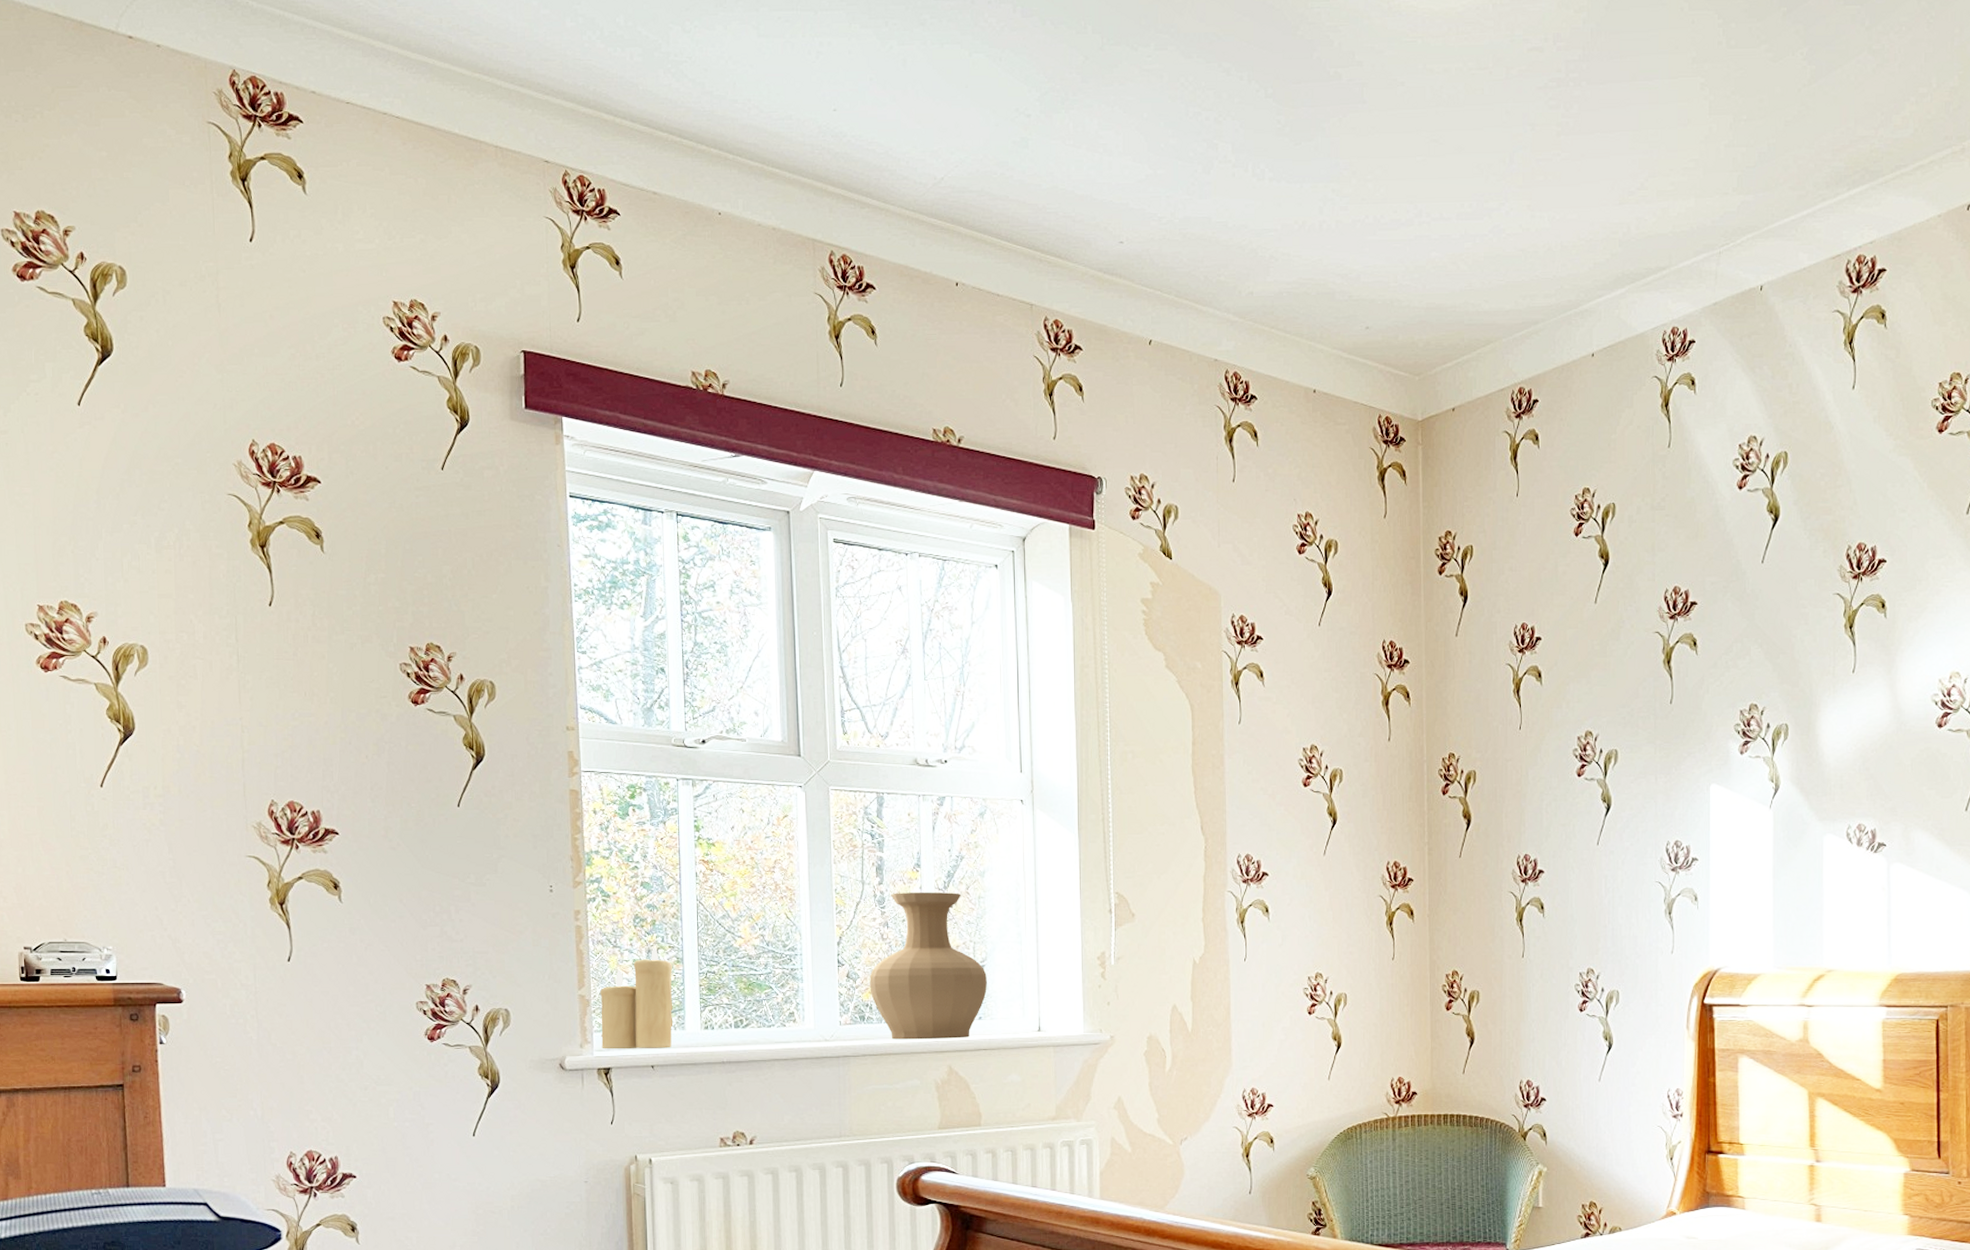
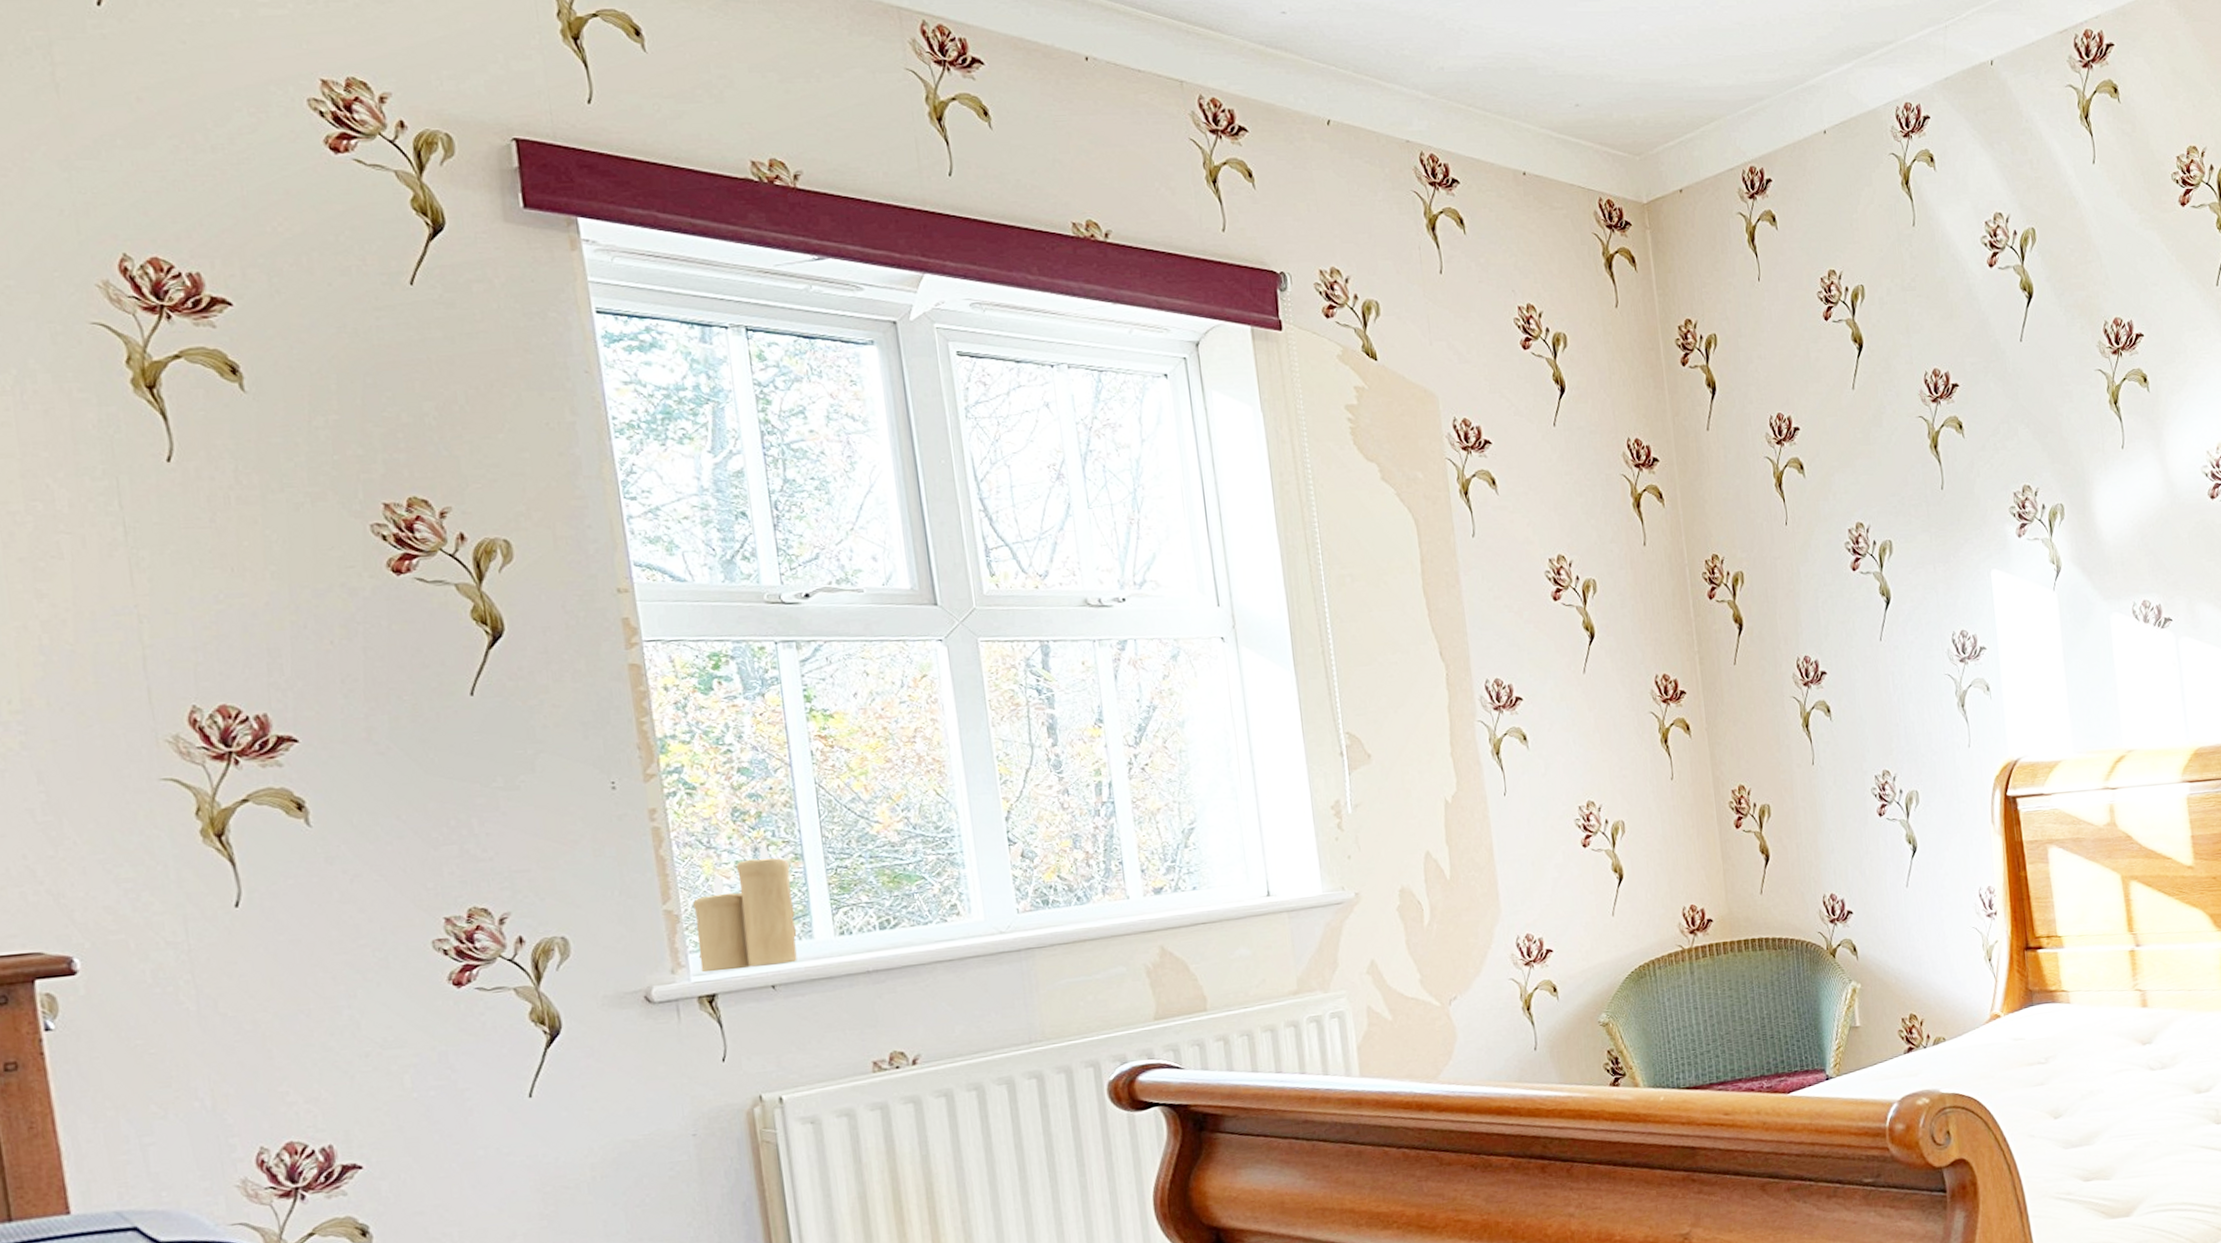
vase: present [870,892,987,1040] -> none [1050,748,1200,924]

